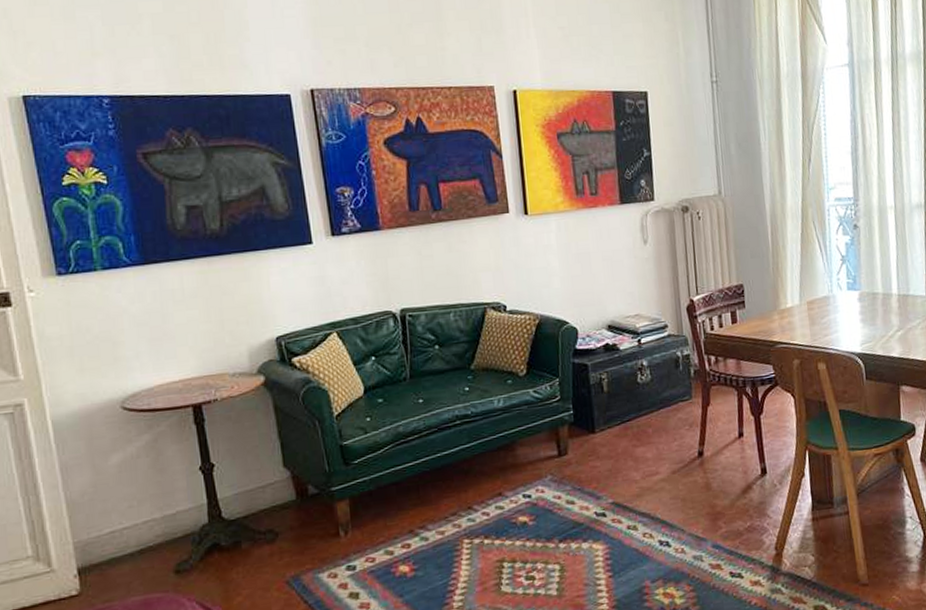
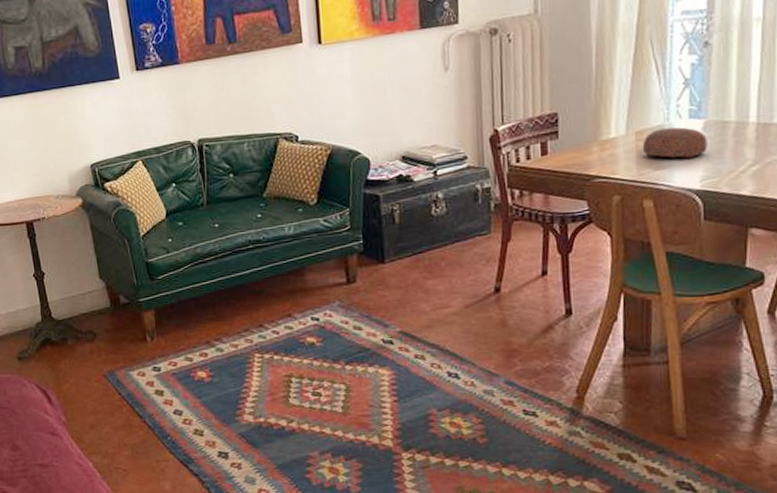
decorative bowl: none [813,297,864,326] -> present [642,127,708,159]

